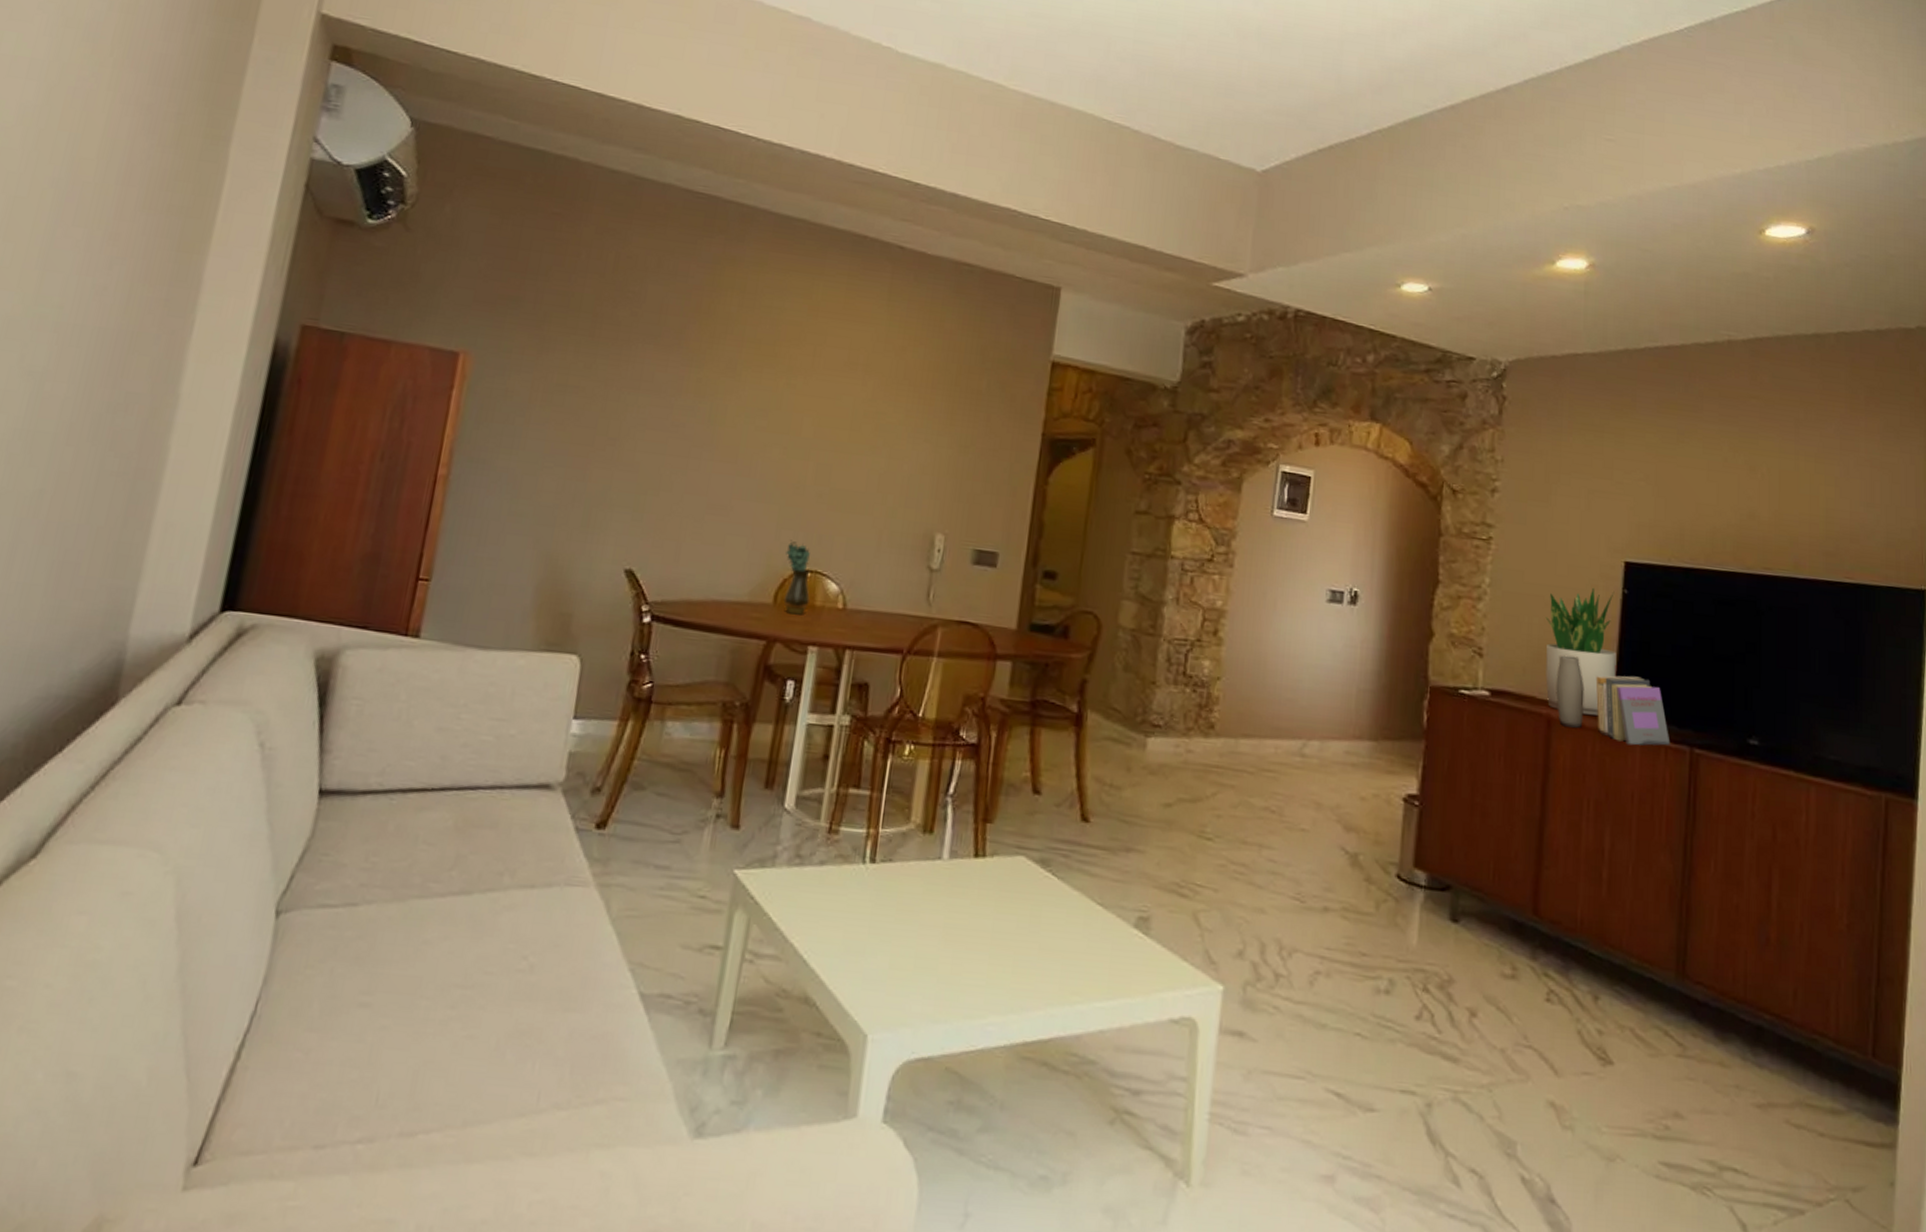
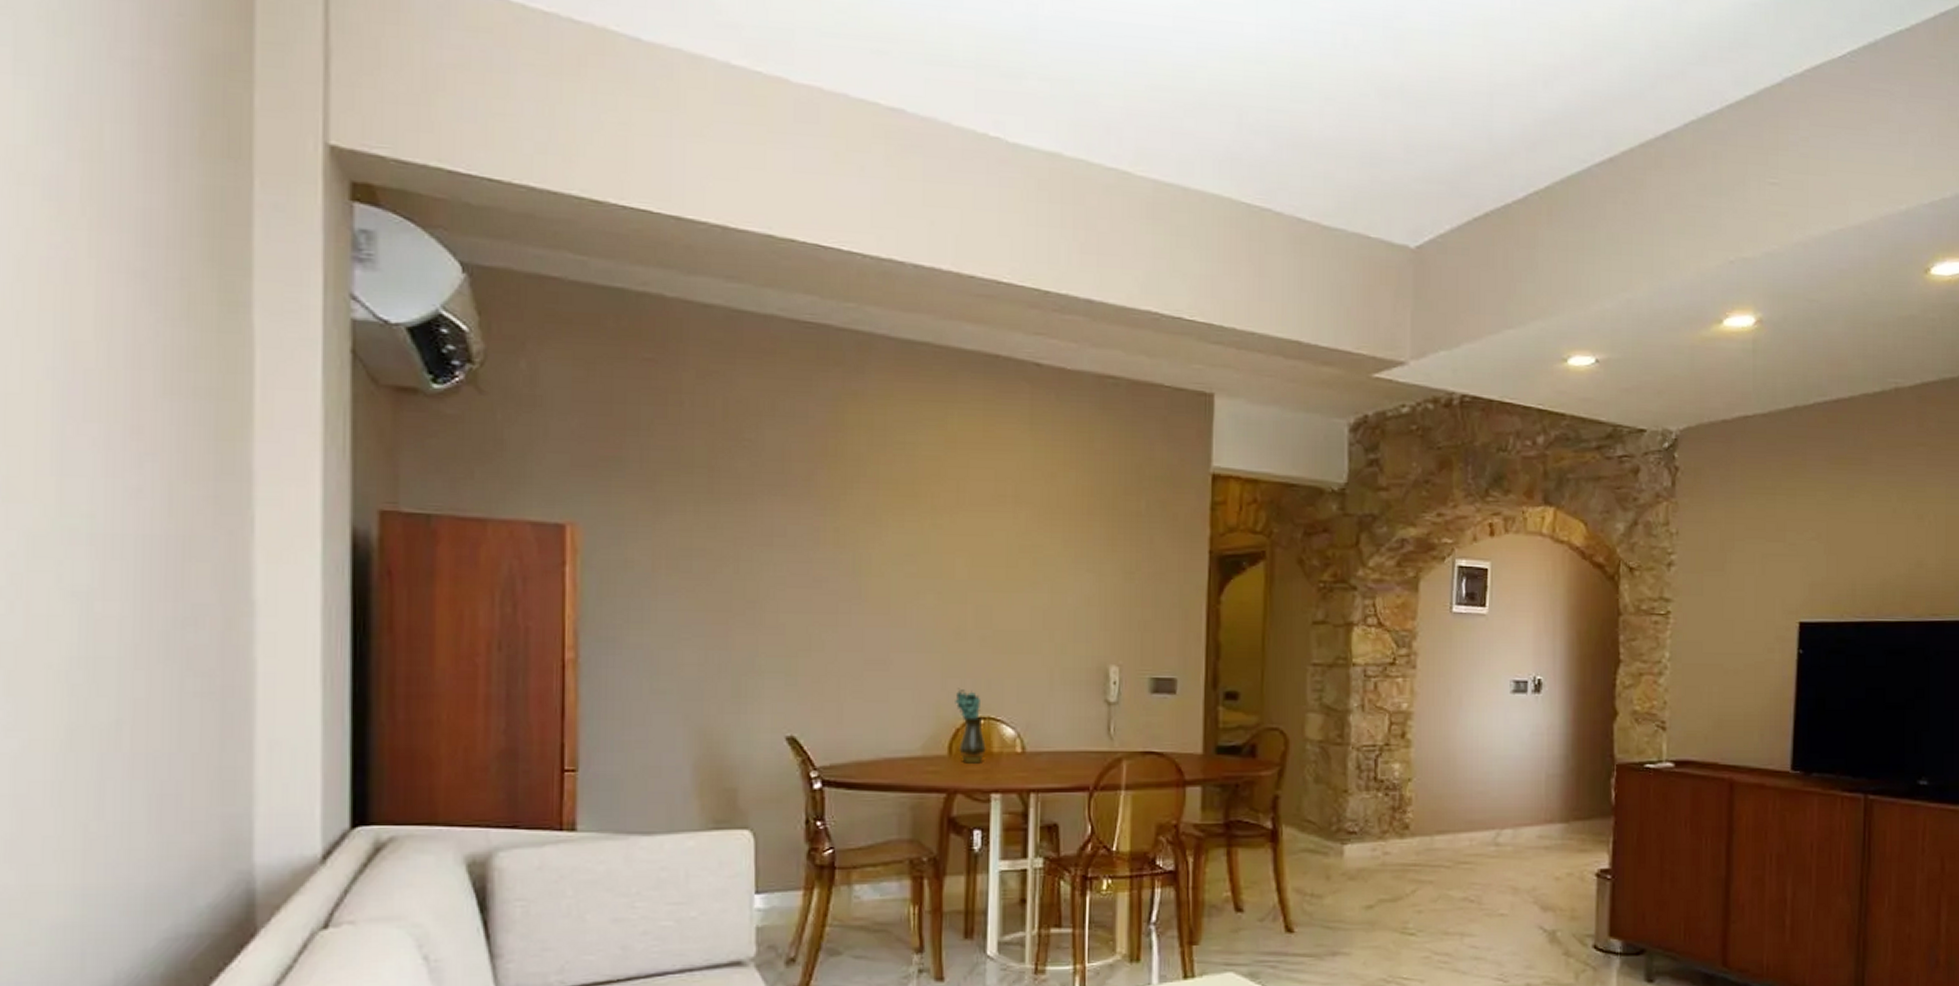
planter: present [1545,588,1617,716] -> none [1725,652,1794,775]
vase: present [1556,655,1585,729] -> none [1737,720,1764,789]
books: present [1596,675,1671,746] -> none [1774,733,1846,799]

